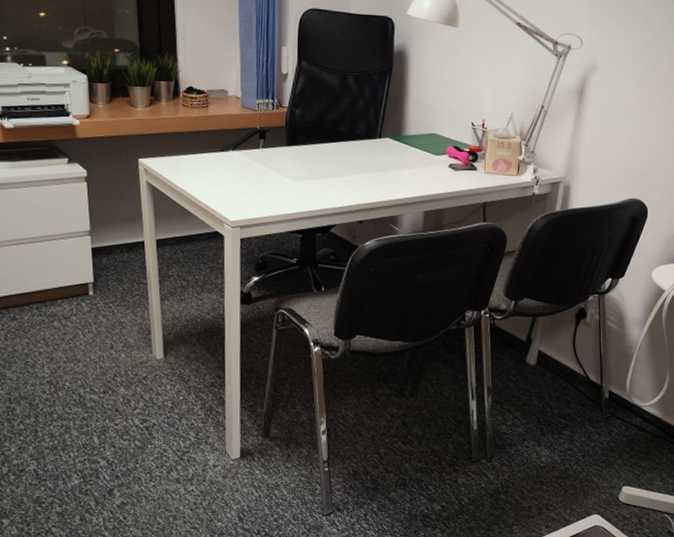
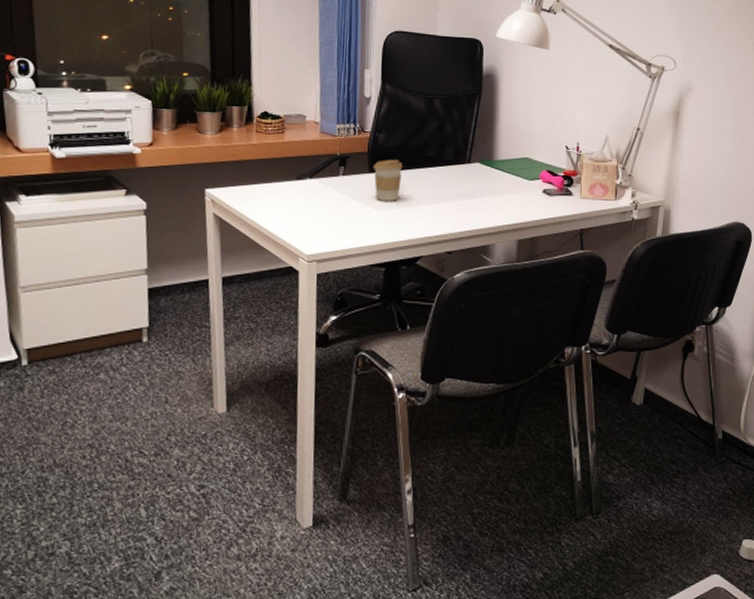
coffee cup: none [290,134,318,173] -> present [373,160,403,201]

